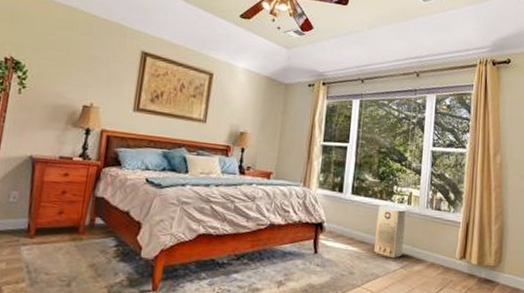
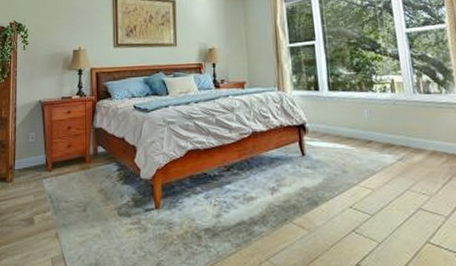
air purifier: present [374,205,407,259] -> none [360,96,397,152]

